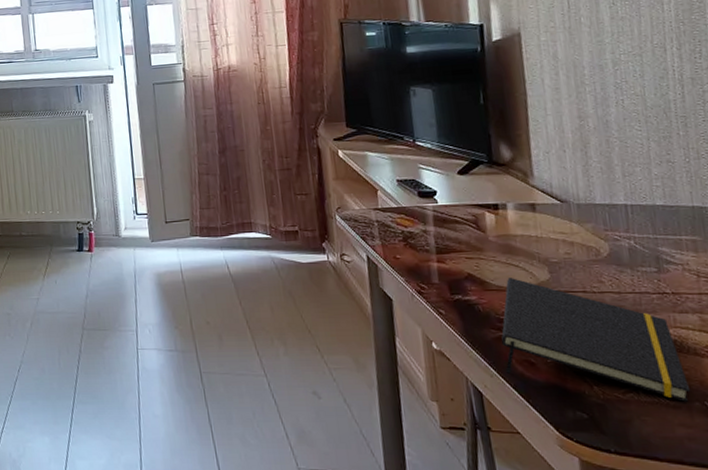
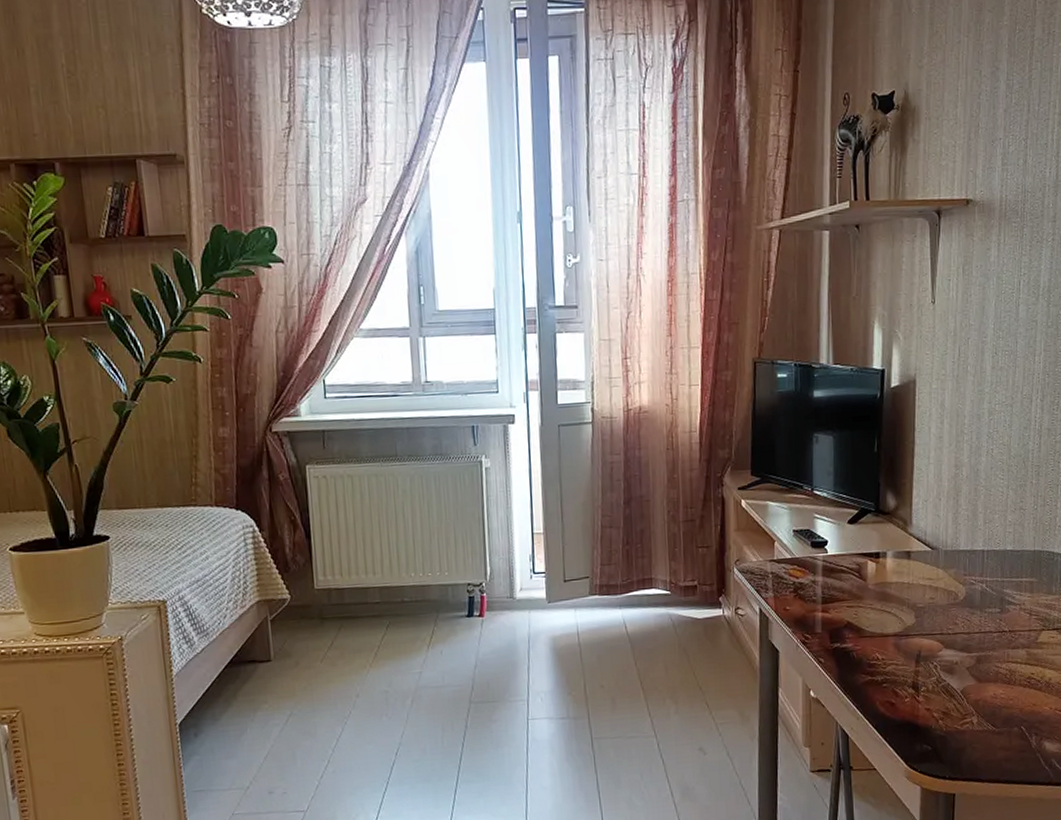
notepad: present [501,278,691,402] -> none [869,624,1013,728]

